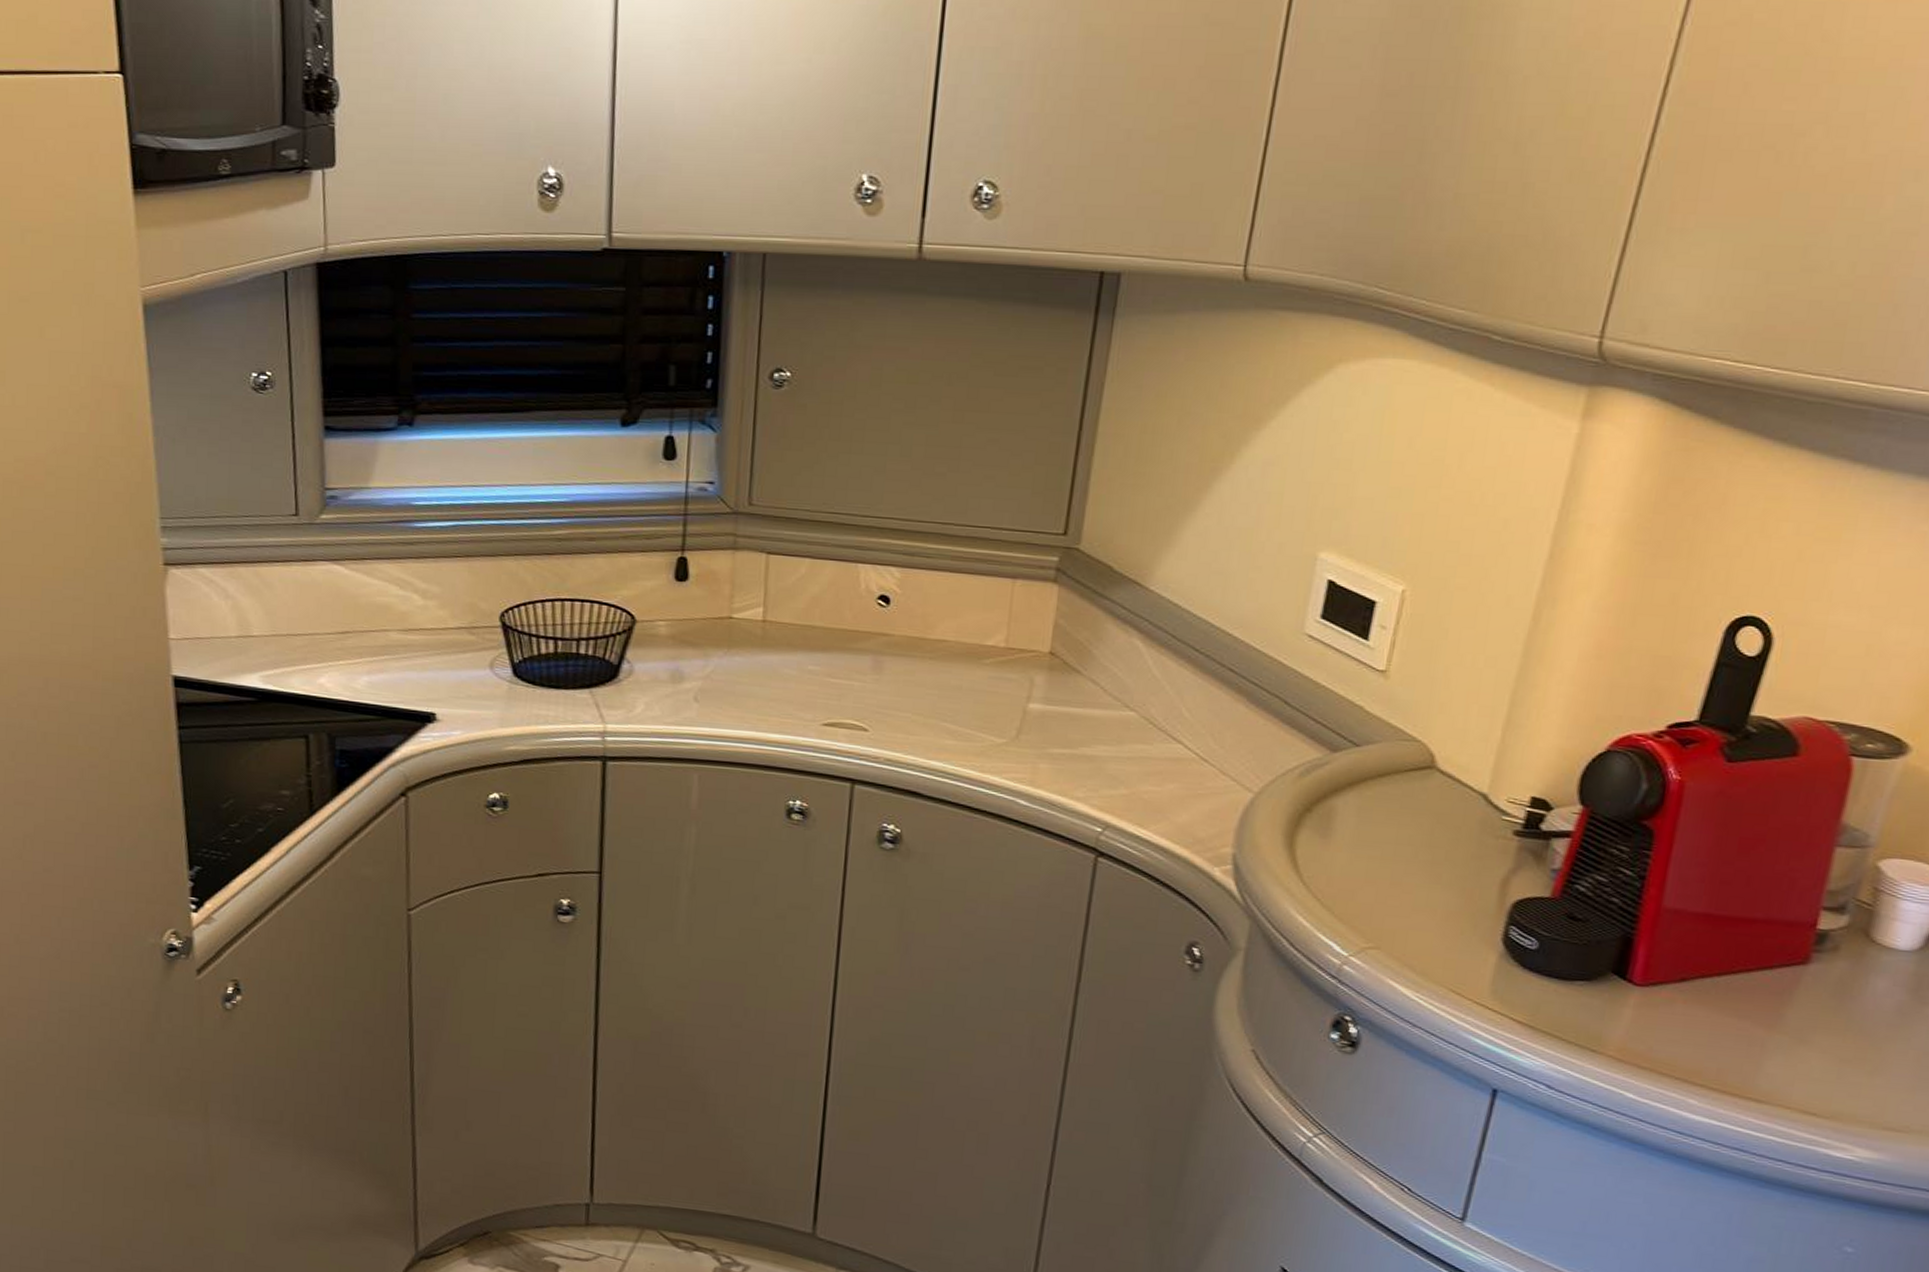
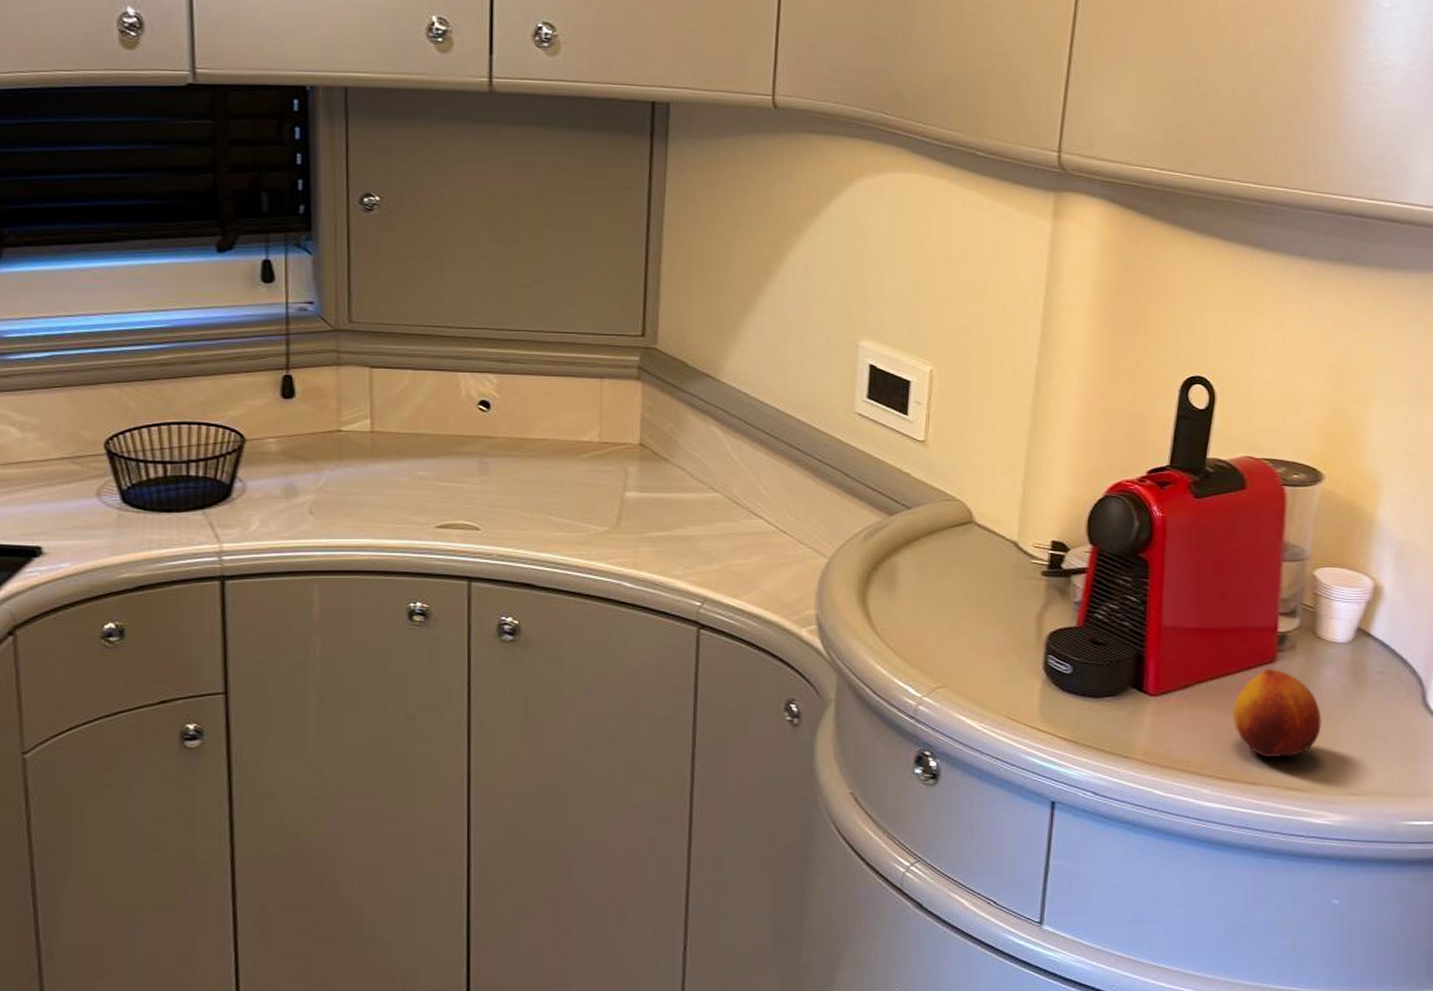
fruit: none [1741,970,1862,1076] -> present [1232,668,1321,758]

